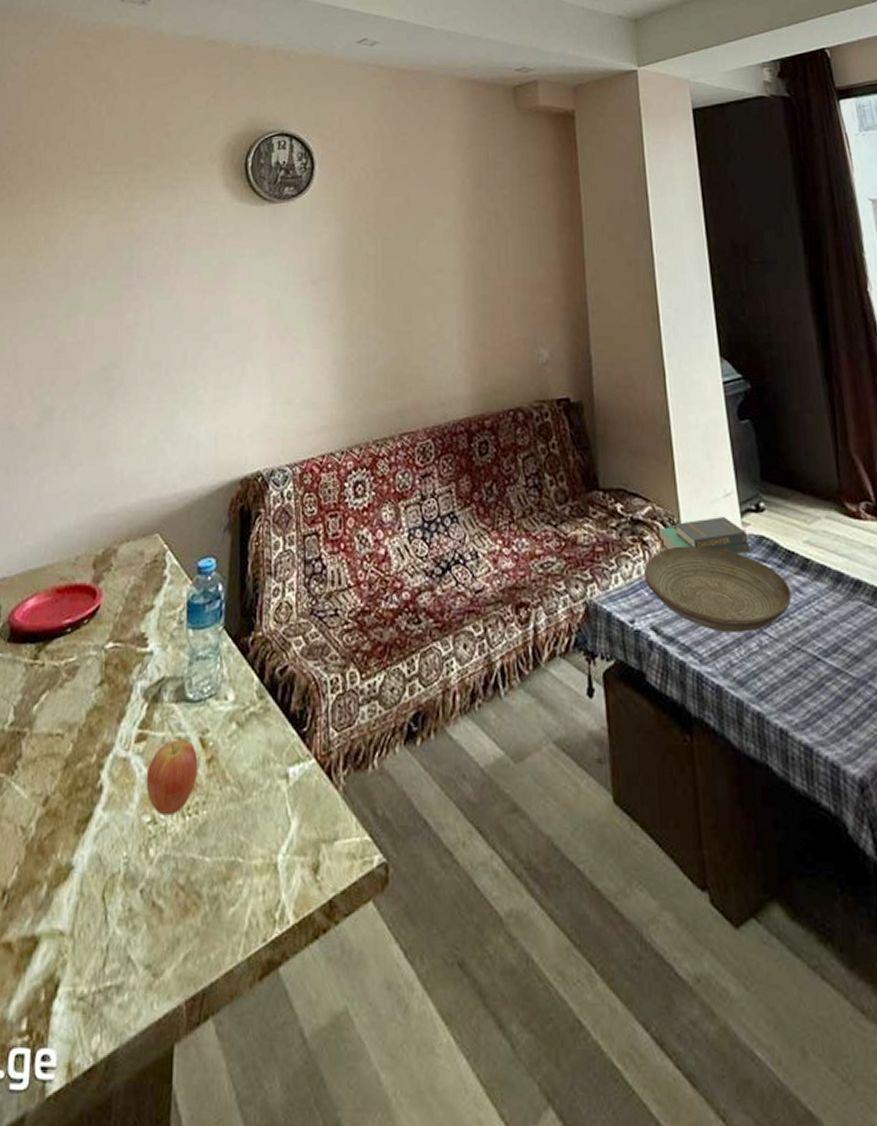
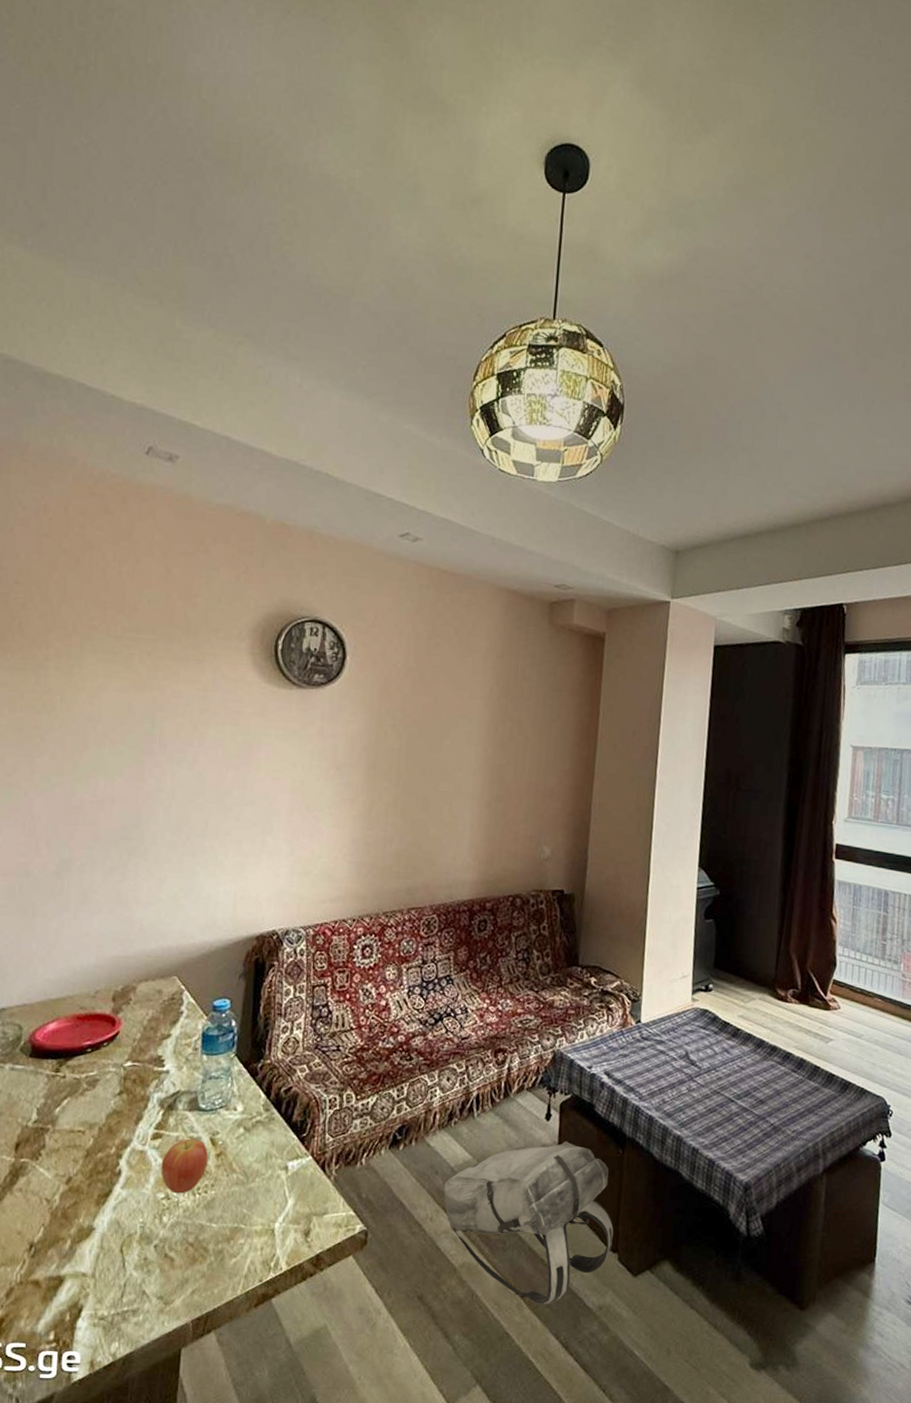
backpack: none [475,726,699,974] -> present [443,1141,614,1304]
decorative bowl: present [643,546,792,632] -> none [605,1013,722,1079]
books: present [658,517,751,557] -> none [620,993,695,1025]

